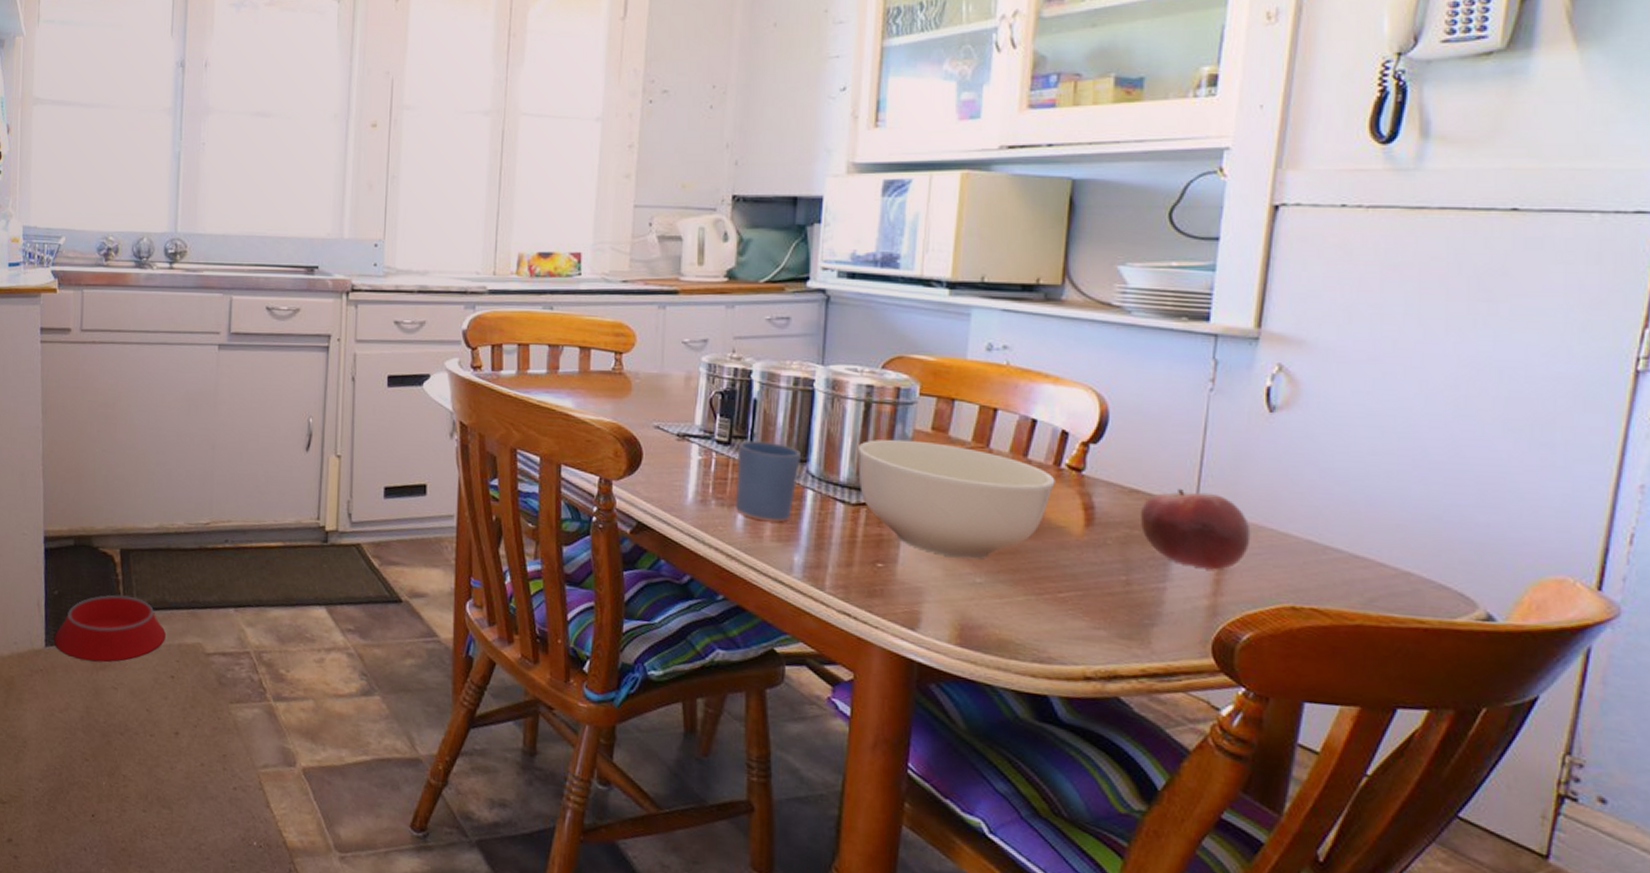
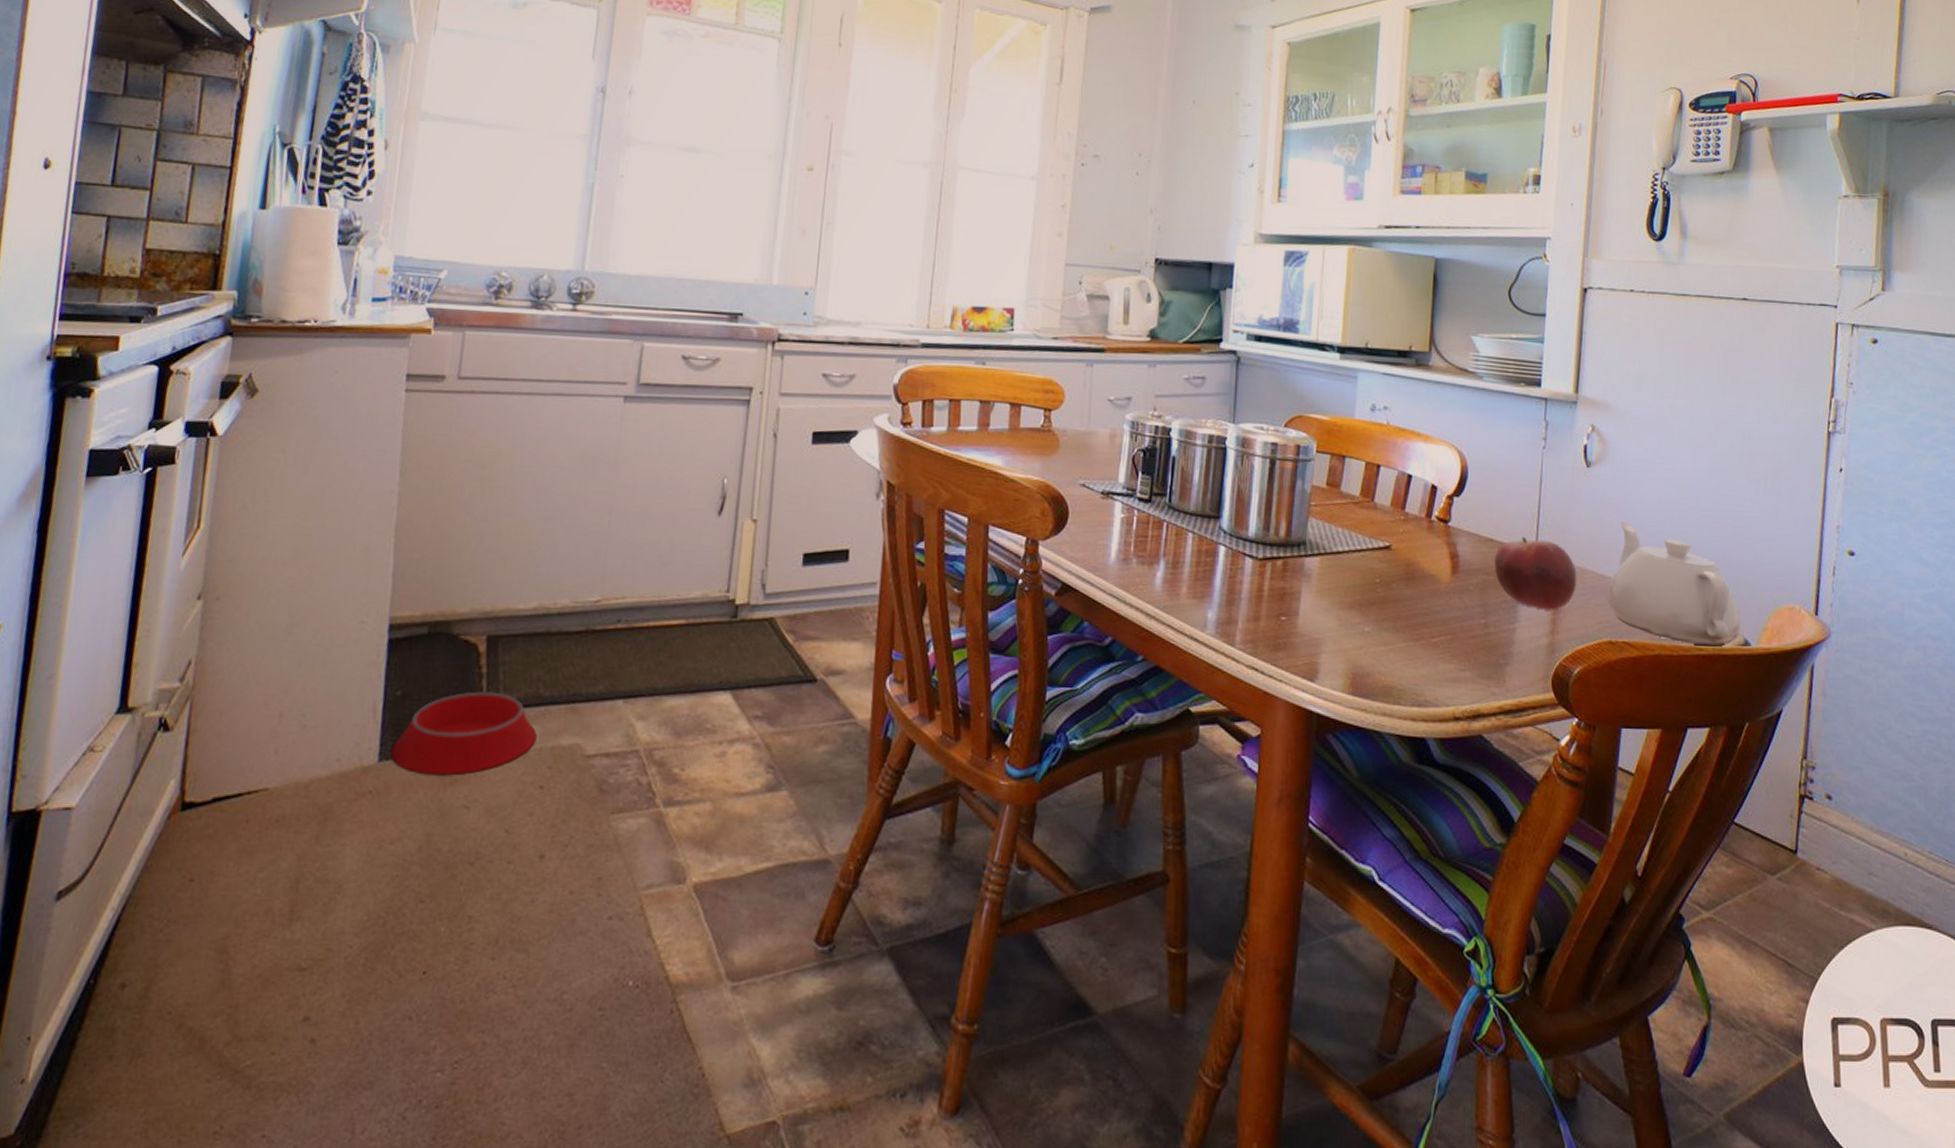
mug: present [736,440,801,523] -> none [1155,497,1214,579]
bowl: present [857,439,1055,559] -> none [1263,494,1427,609]
teapot: none [1290,474,1482,620] -> present [1606,522,1740,647]

